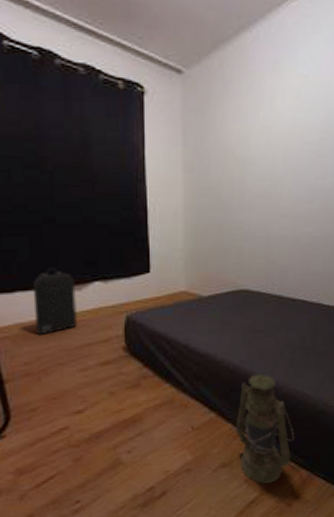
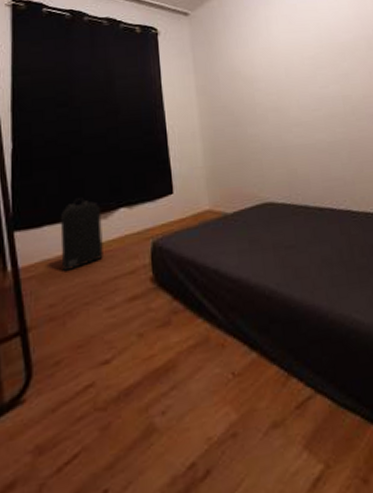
lantern: present [235,374,295,484] -> none [280,297,354,450]

